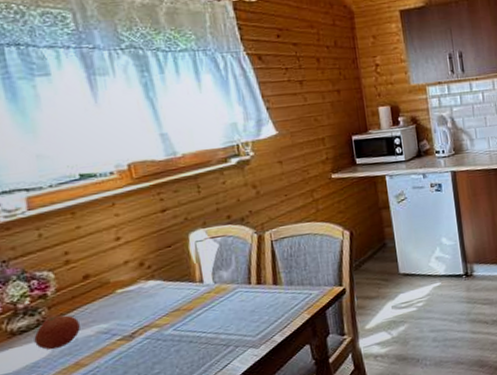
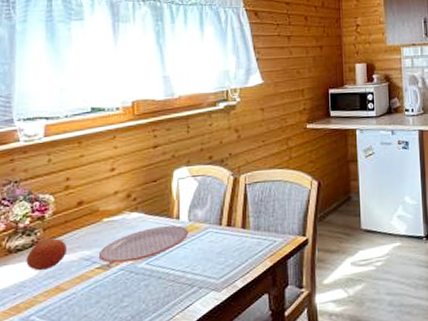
plate: none [117,288,216,334] -> present [98,225,189,263]

